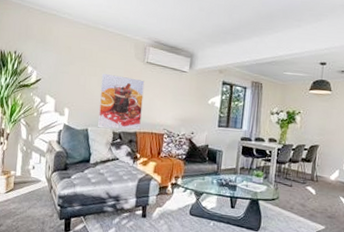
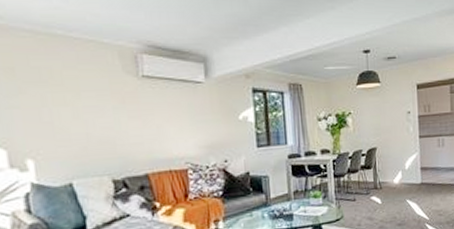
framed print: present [97,73,145,130] -> none [76,99,152,179]

